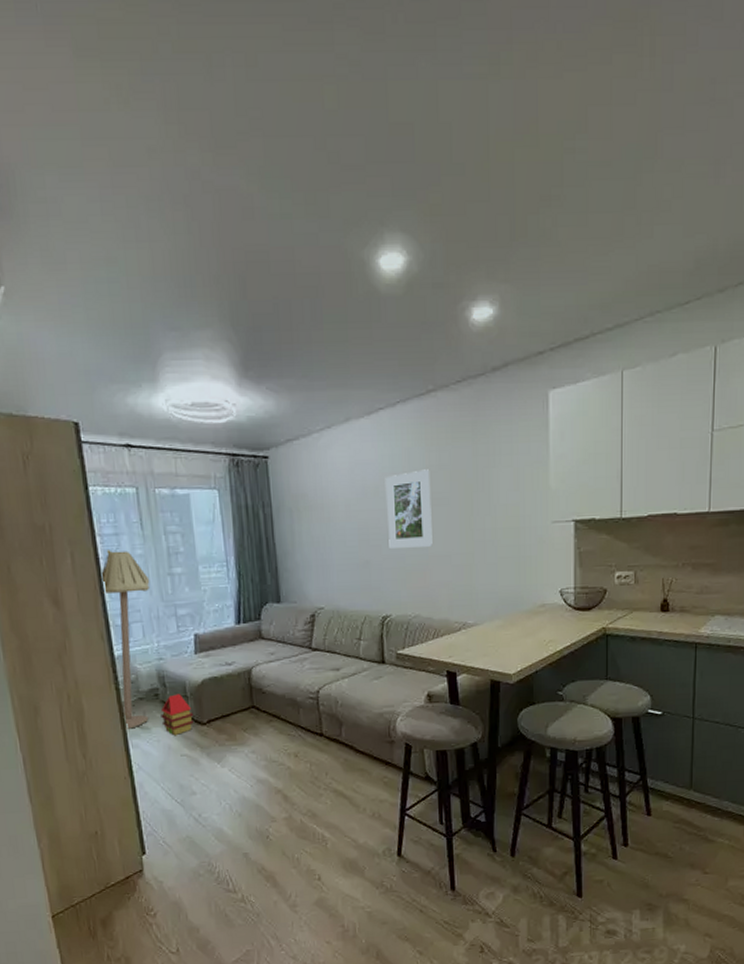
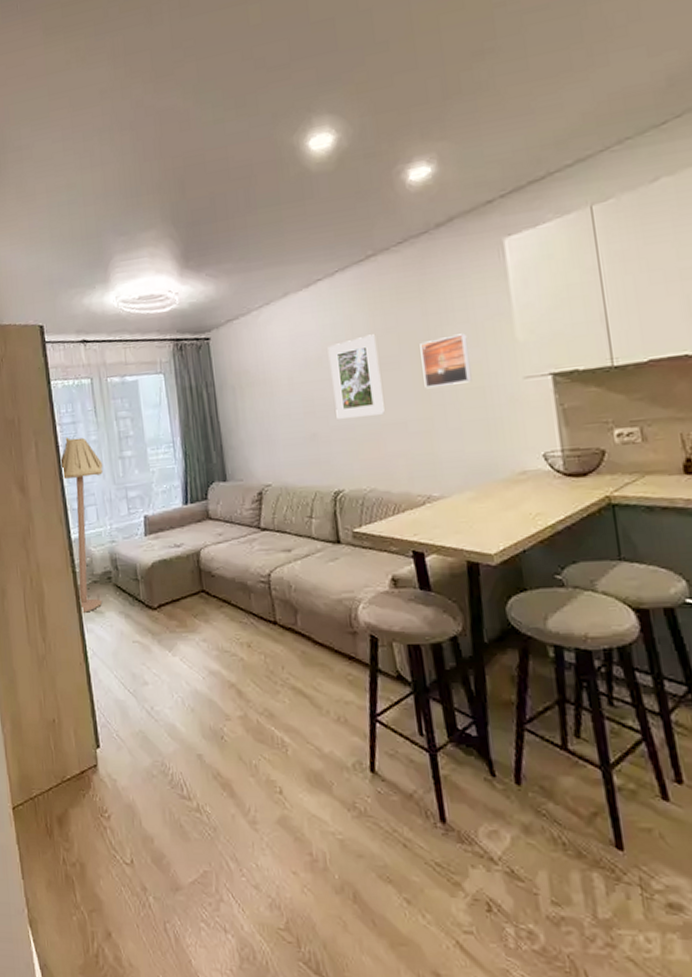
toy house: present [161,694,194,735] -> none [113,577,145,620]
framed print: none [468,477,510,526] -> present [420,333,472,389]

